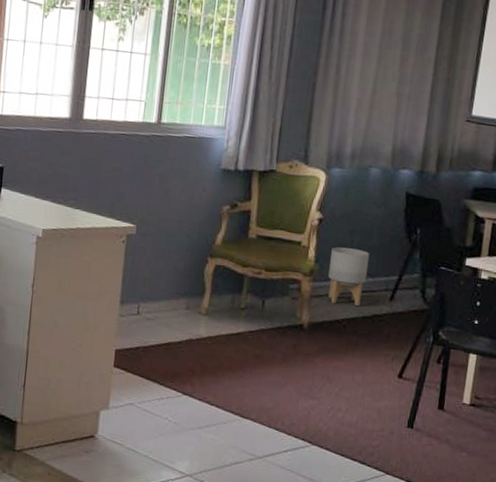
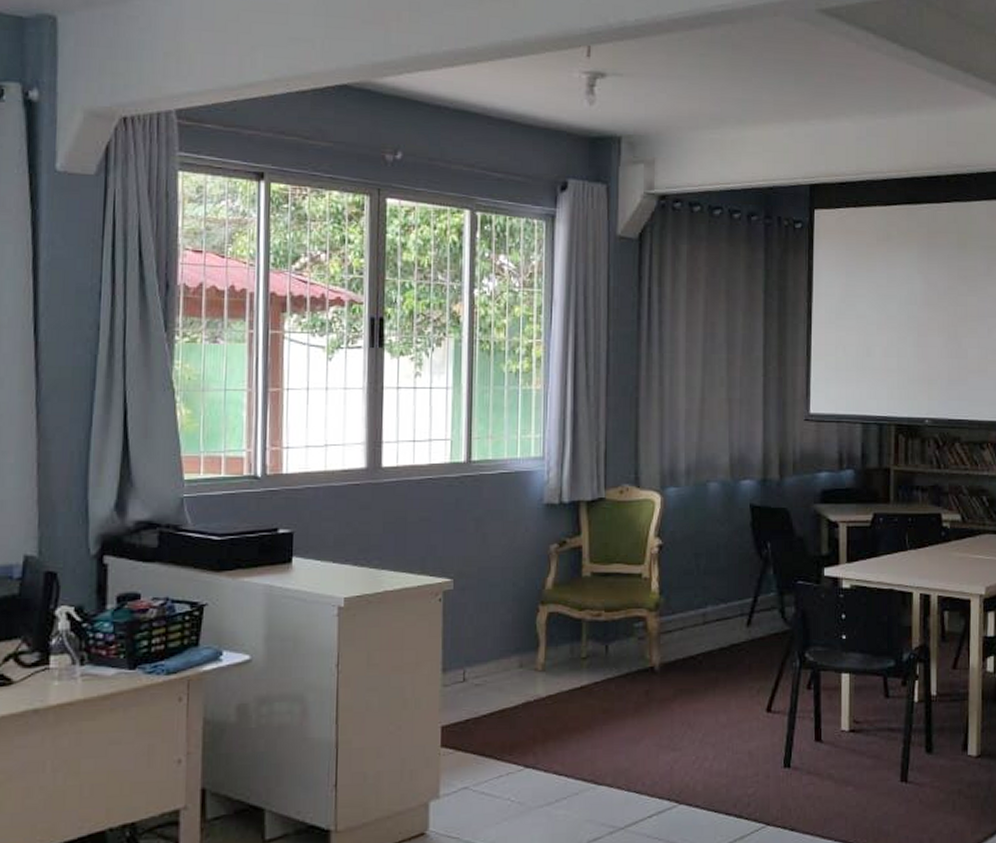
planter: present [328,247,370,307] -> none [676,574,719,639]

